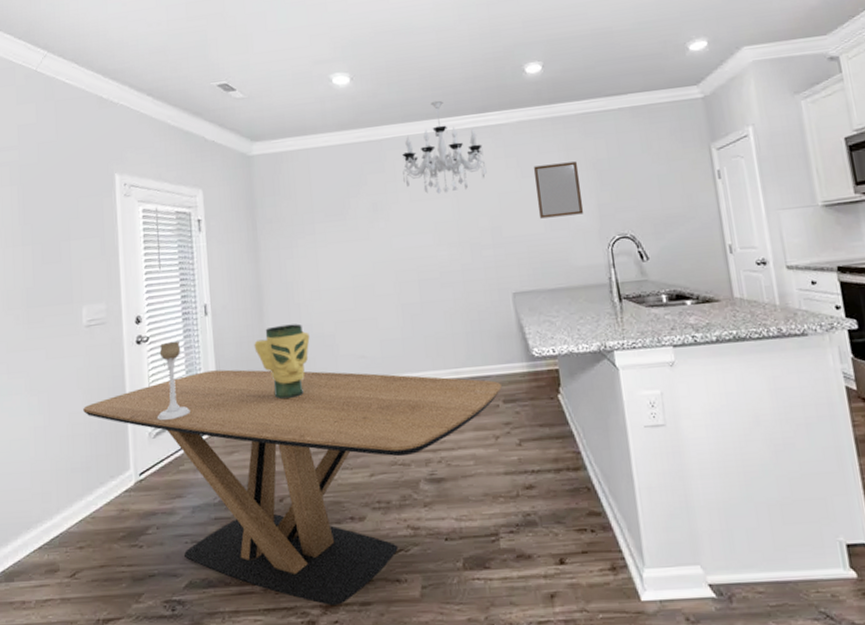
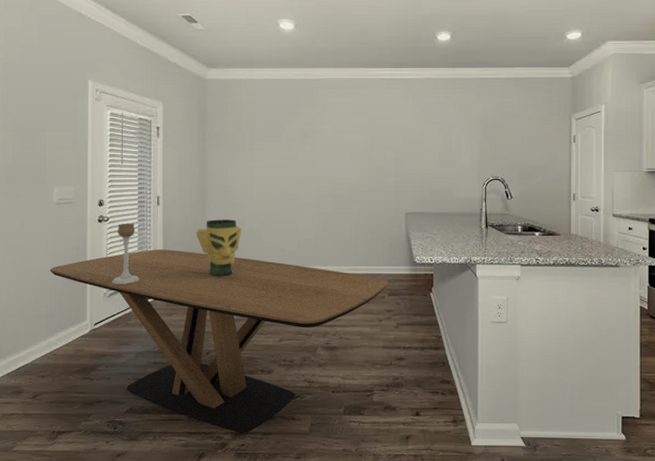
chandelier: present [402,100,487,194] -> none [330,53,397,129]
home mirror: present [533,161,584,219] -> none [433,116,469,158]

